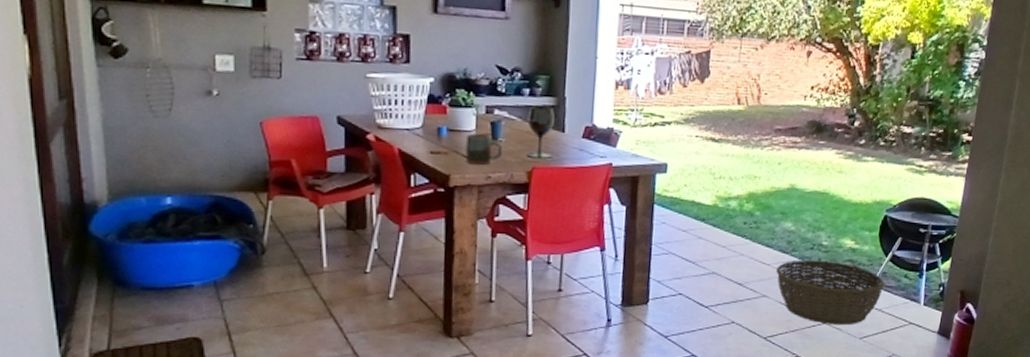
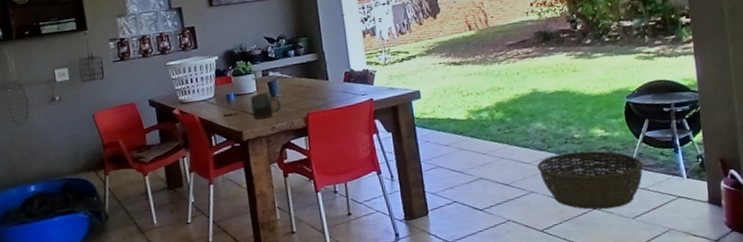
wine glass: present [527,105,555,160] -> none [296,61,322,106]

